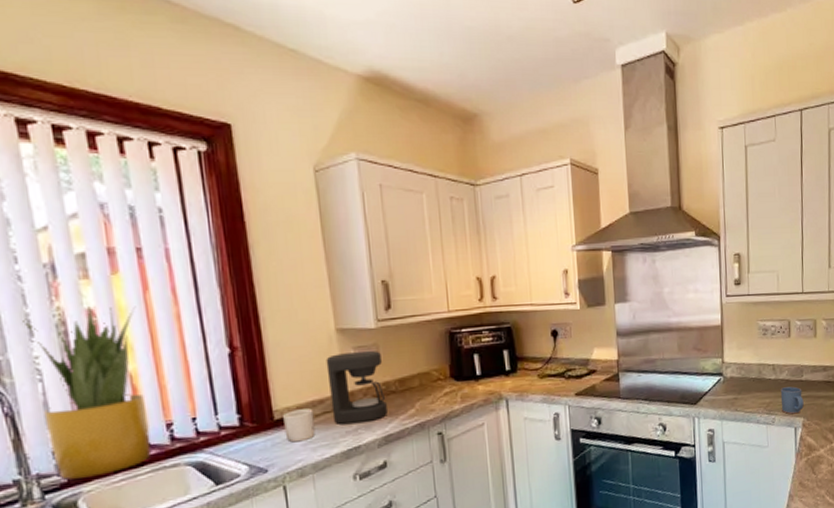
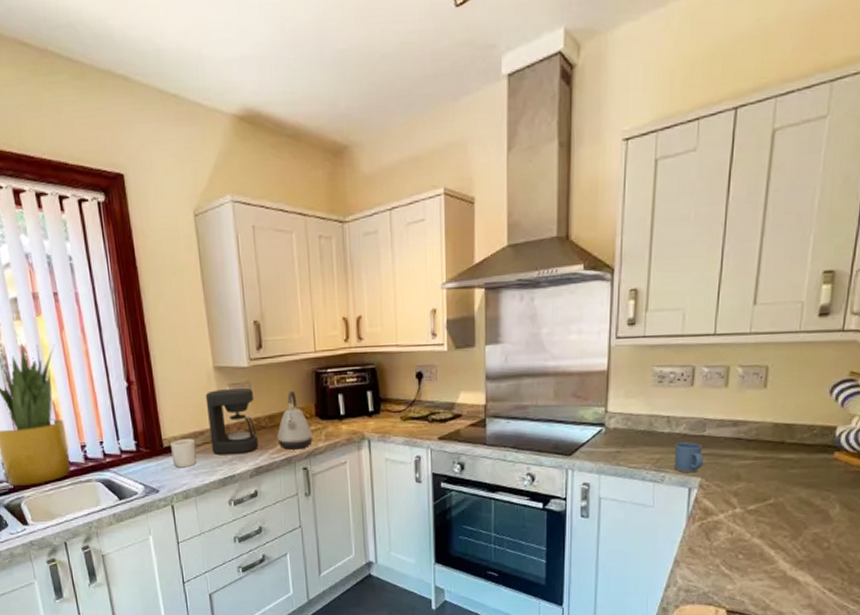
kettle: none [408,352,448,415] -> present [277,390,314,450]

